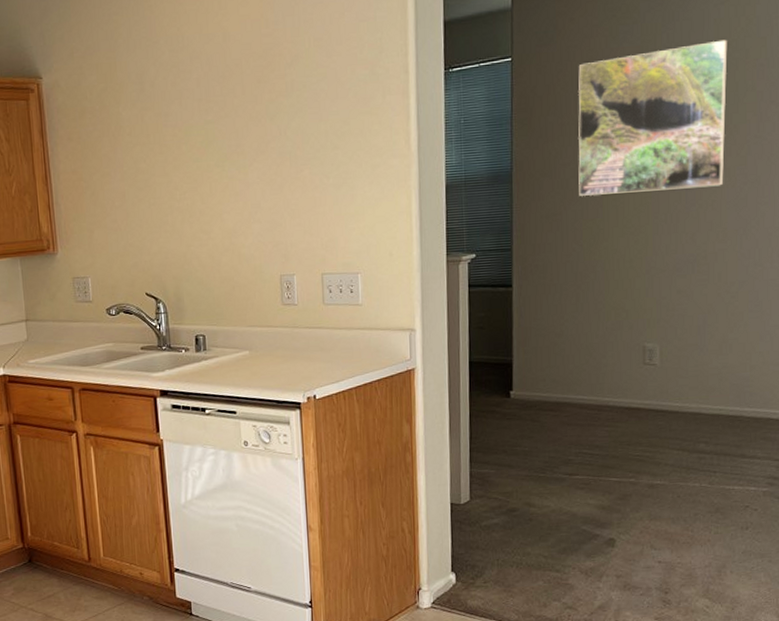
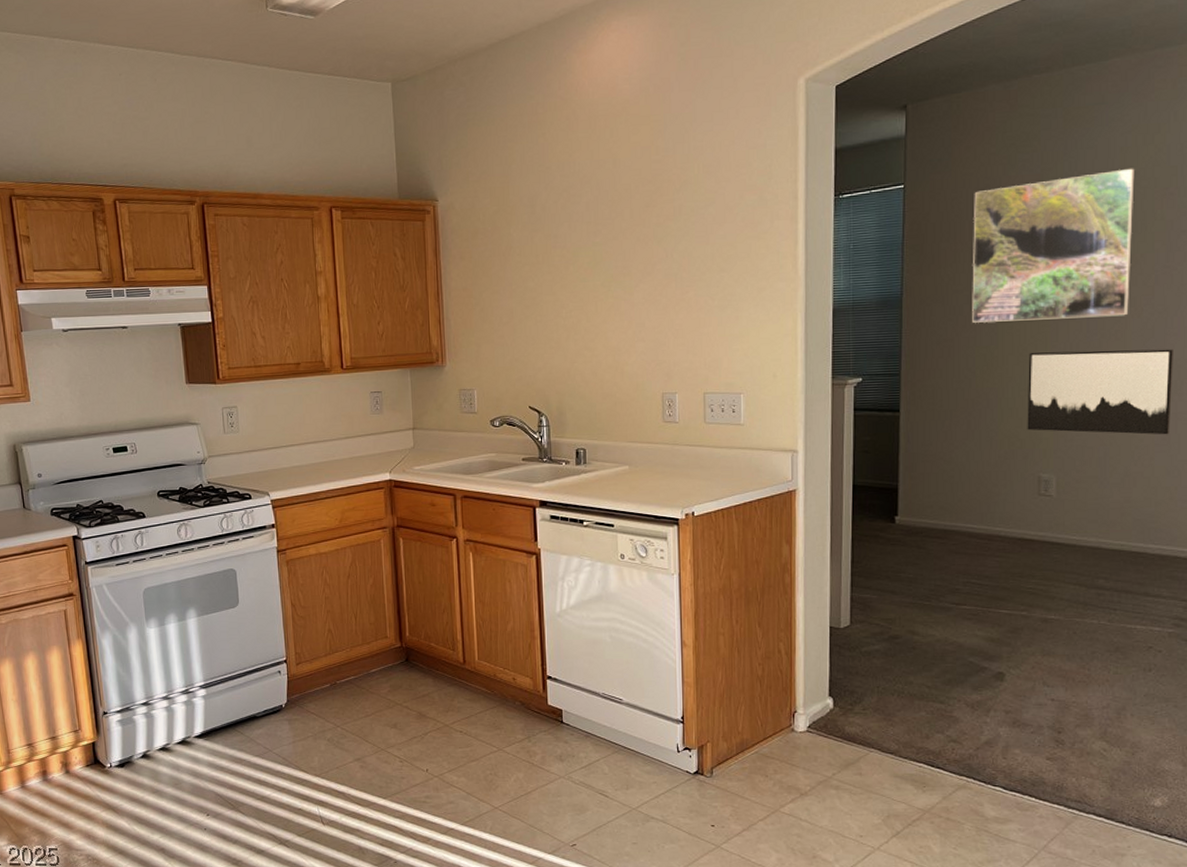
wall art: none [631,217,765,302] -> present [1027,349,1173,435]

